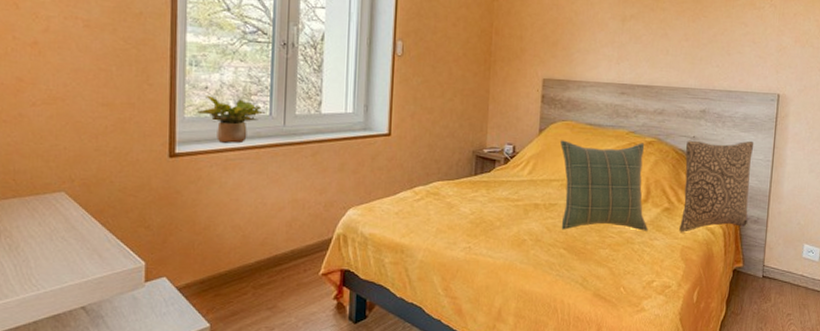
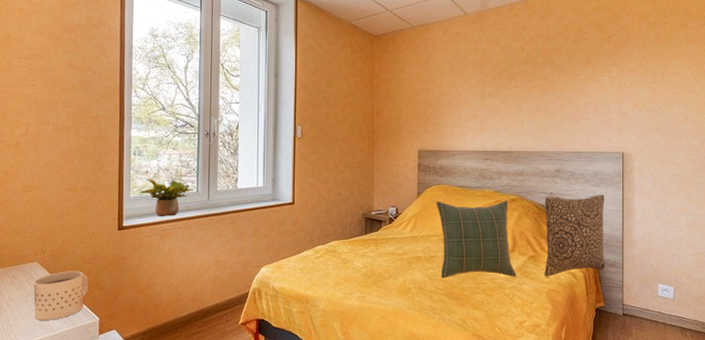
mug: none [60,204,130,263] -> present [33,271,88,320]

